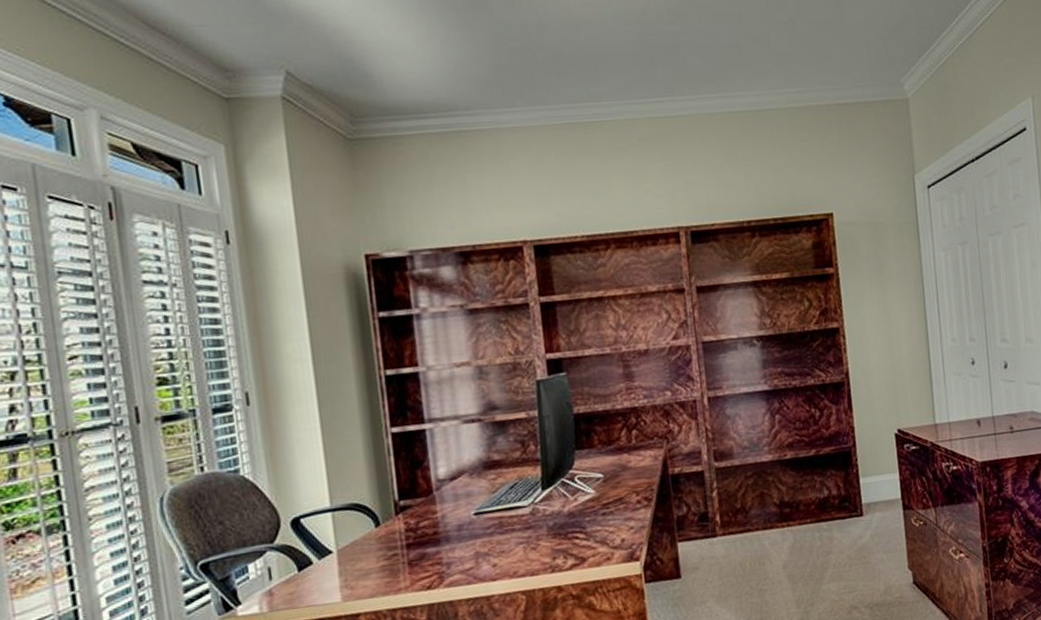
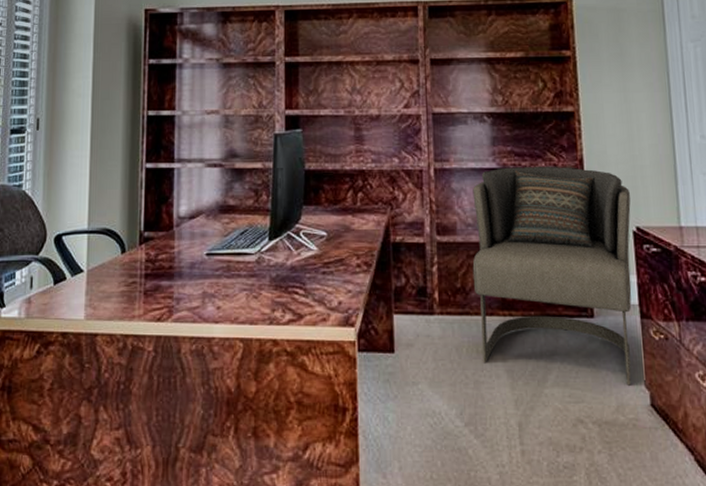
armchair: none [746,381,896,573] -> present [472,166,632,386]

